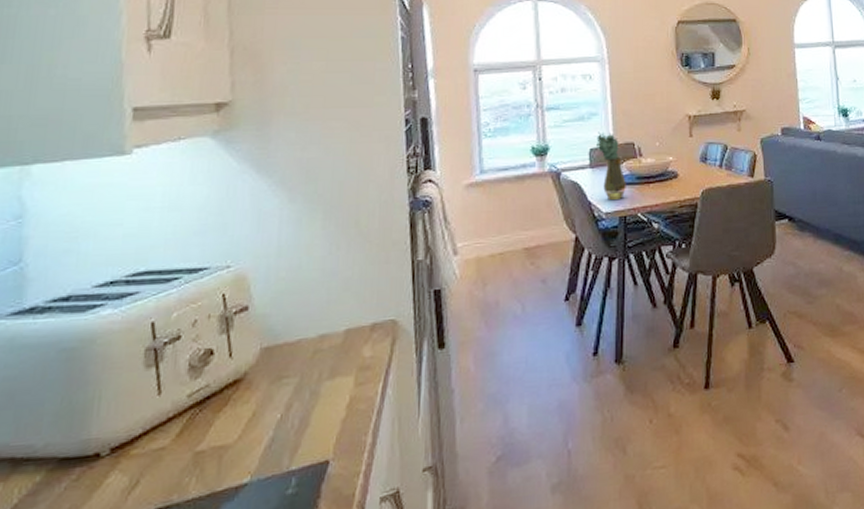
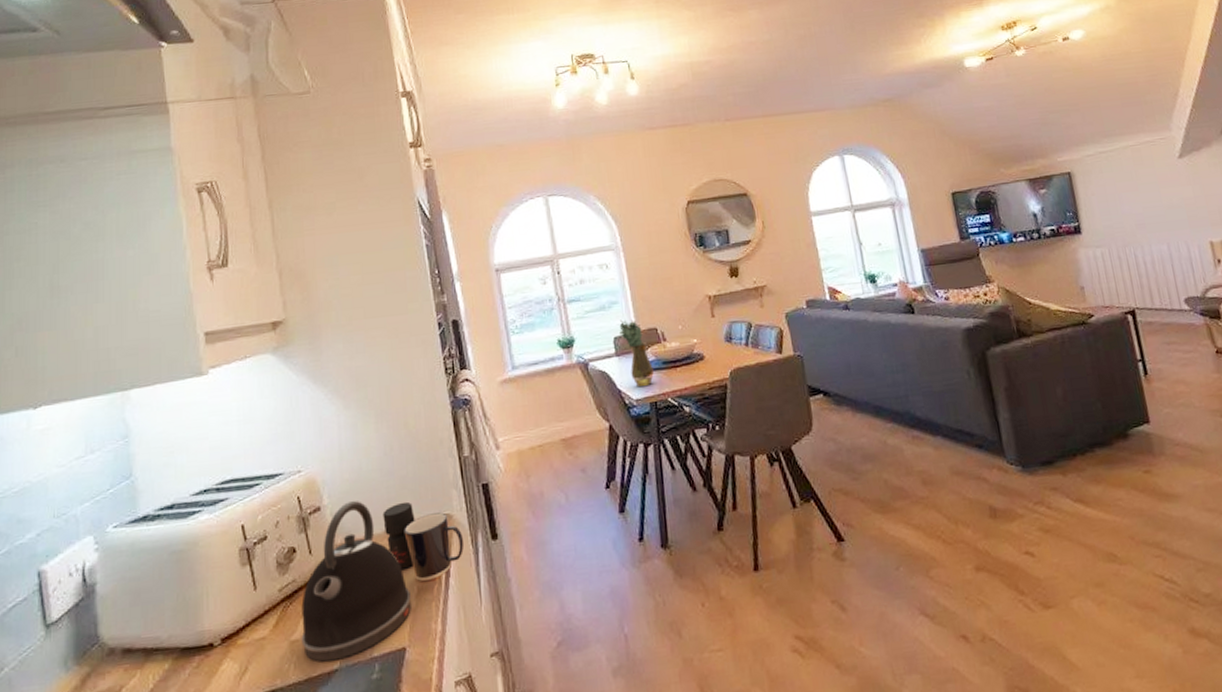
kettle: none [208,300,343,476] -> present [301,500,412,662]
jar: none [319,304,356,377] -> present [382,501,415,569]
mug: none [341,318,408,391] -> present [404,512,464,582]

